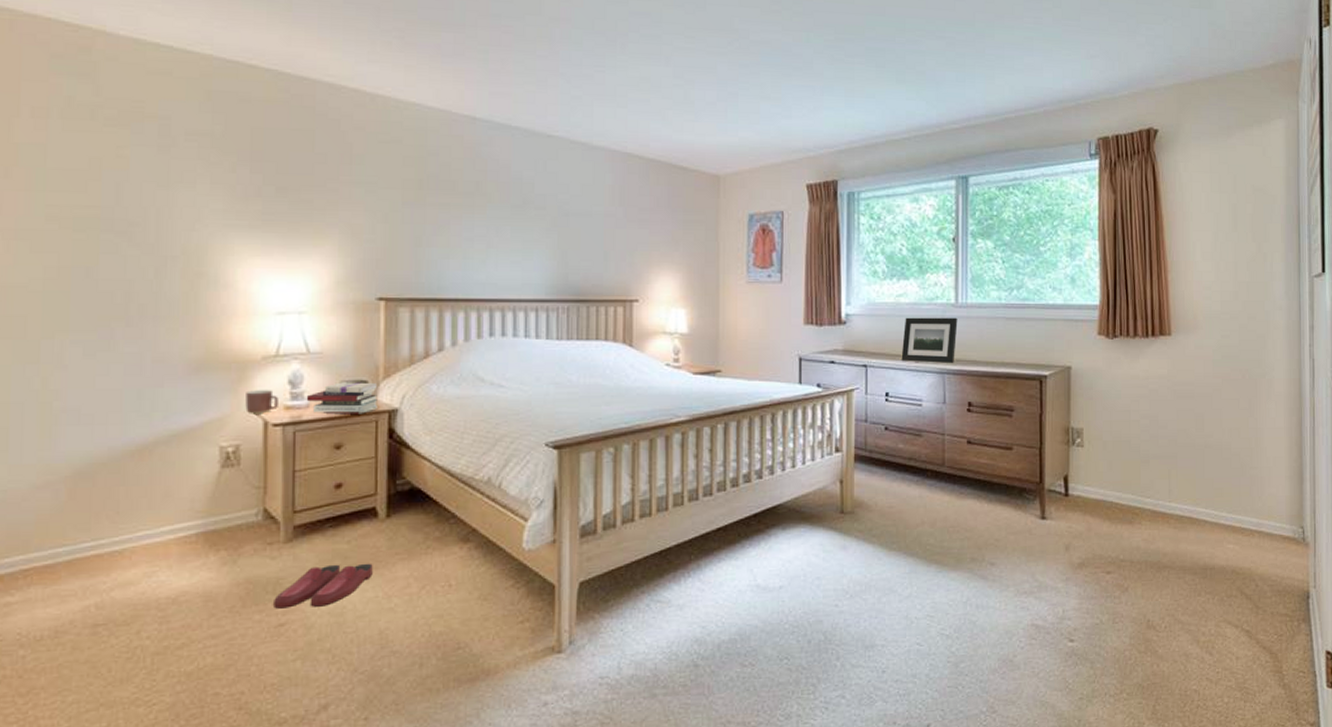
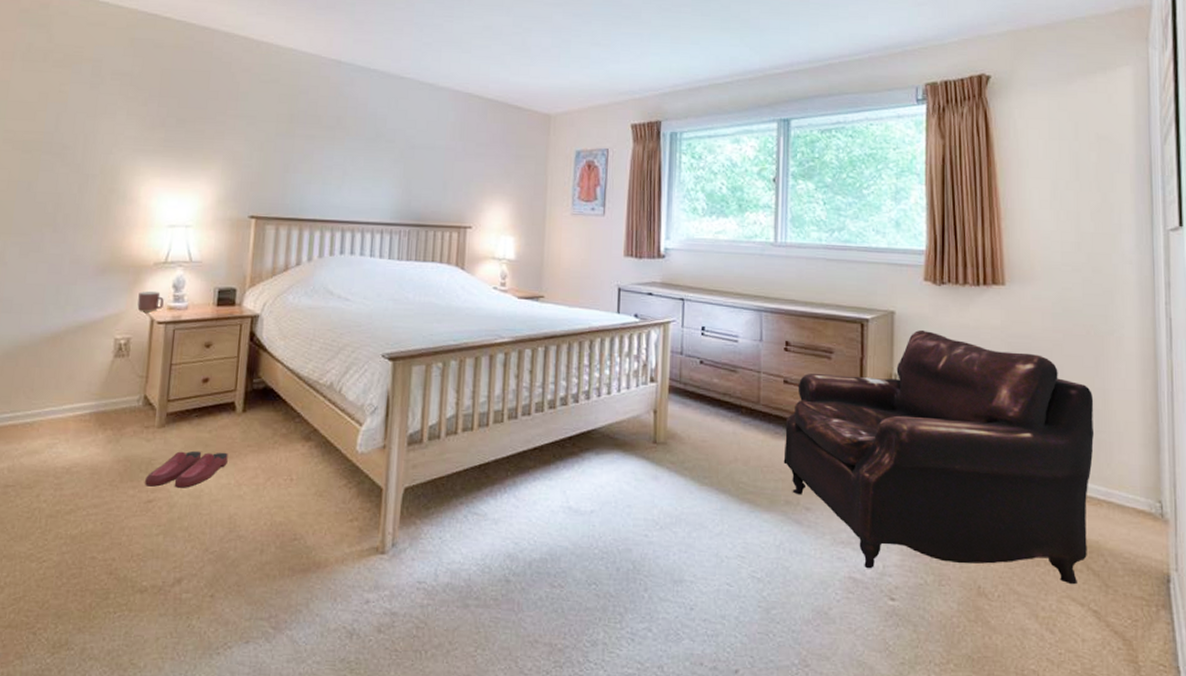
books: present [306,382,378,415] -> none [185,288,244,318]
picture frame: present [901,317,958,364] -> none [718,254,776,302]
leather: none [968,382,1248,615] -> present [783,329,1095,584]

